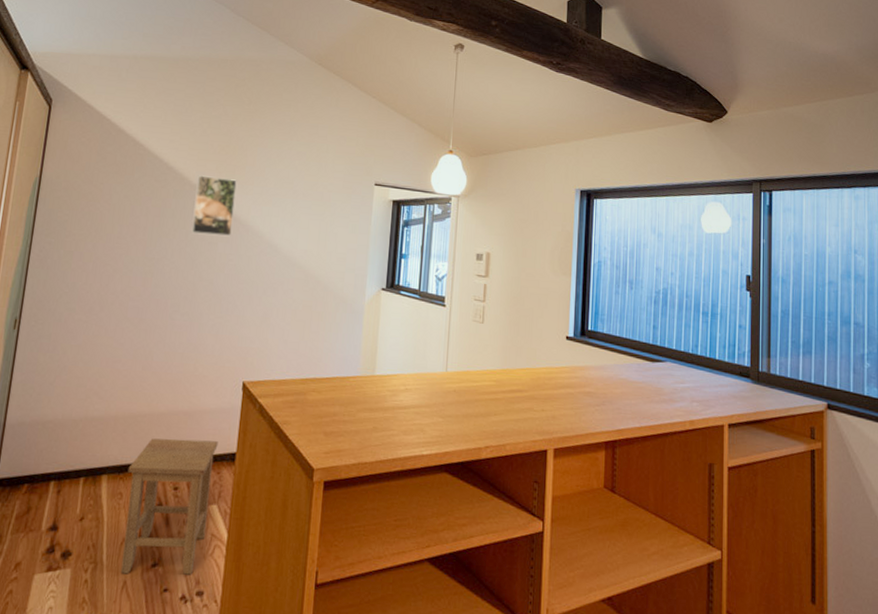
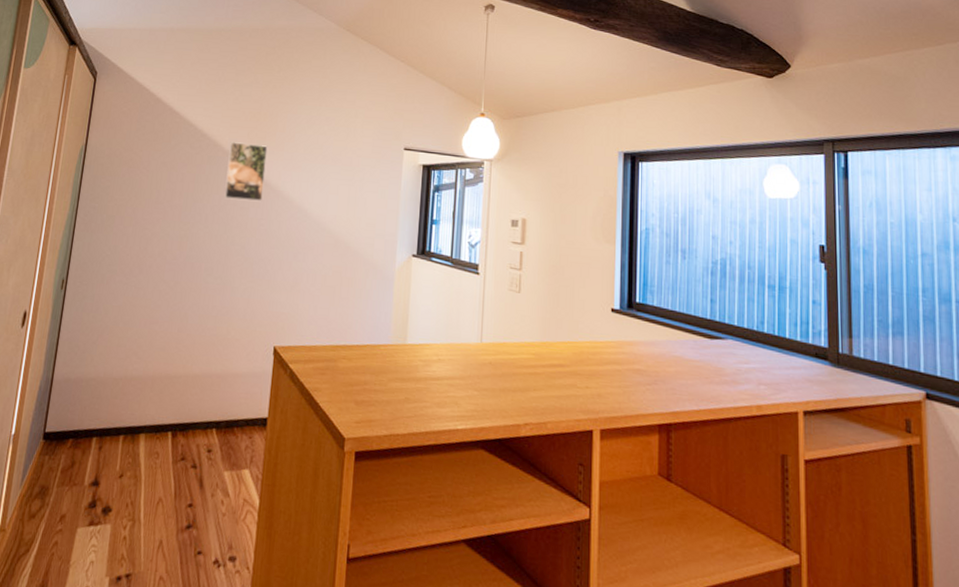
stool: present [121,438,218,575] -> none [157,400,250,539]

